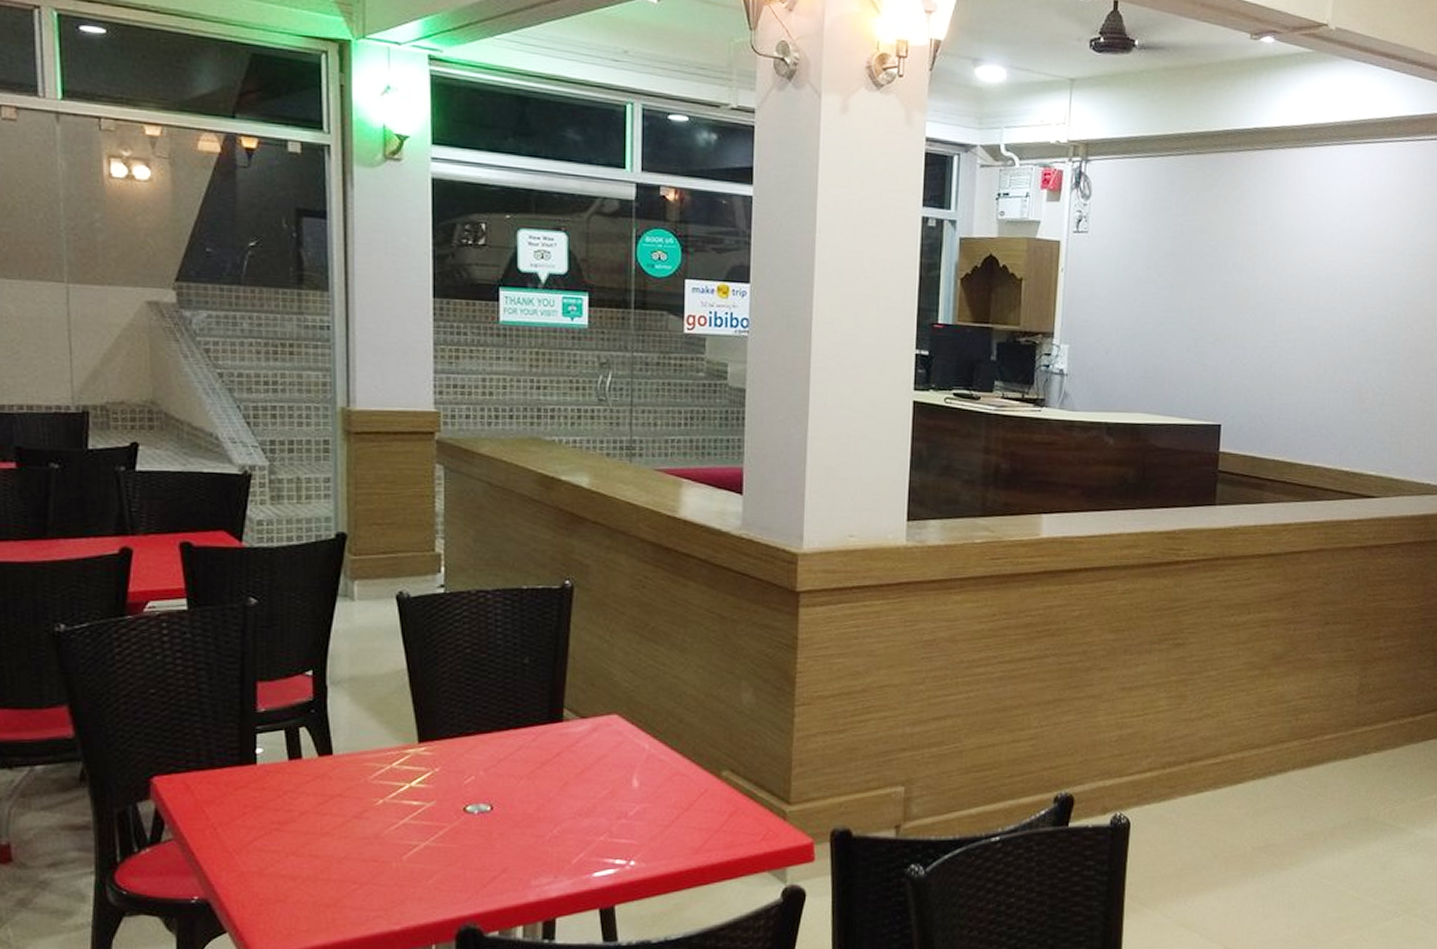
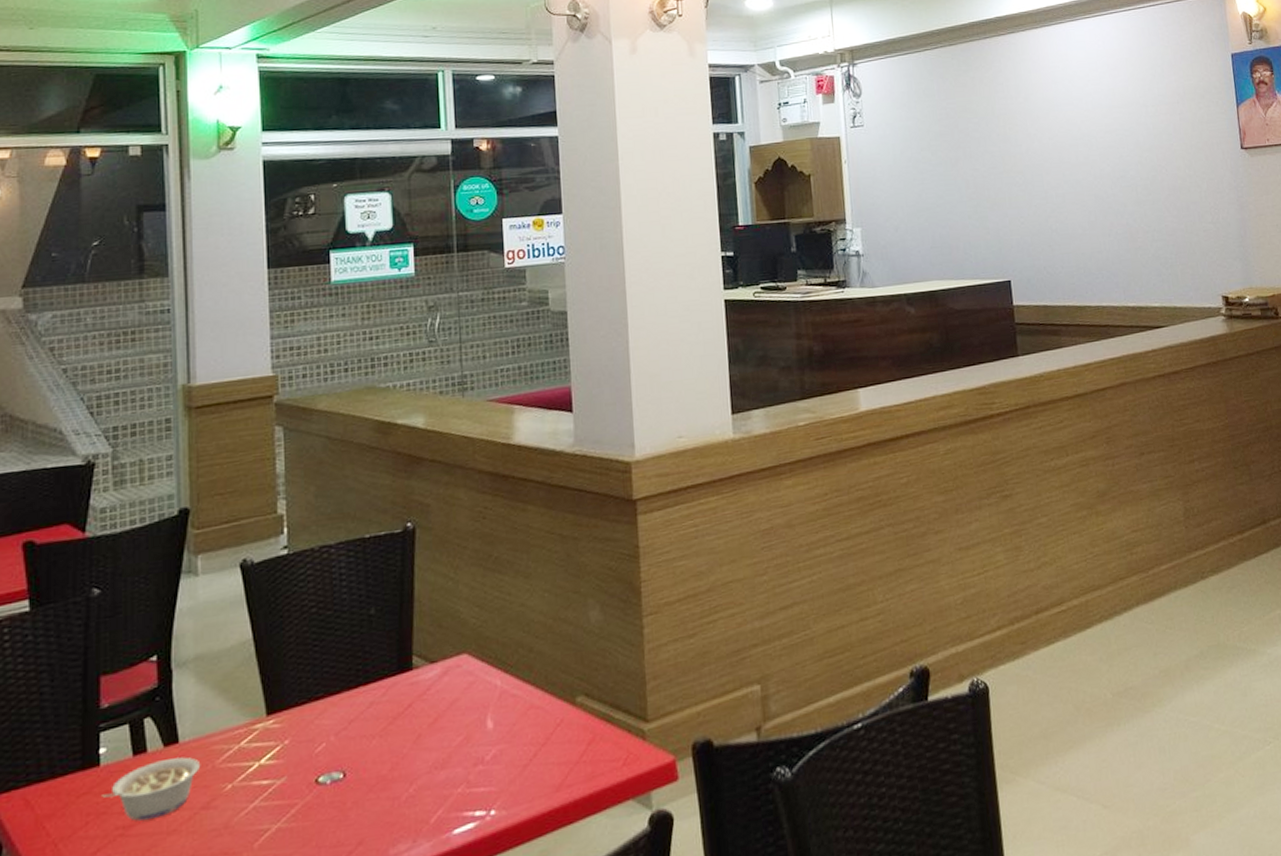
legume: none [258,768,354,819] -> present [102,757,201,821]

